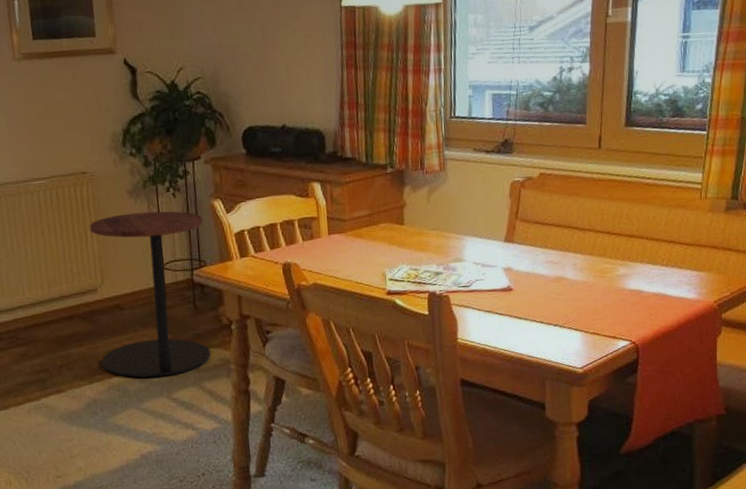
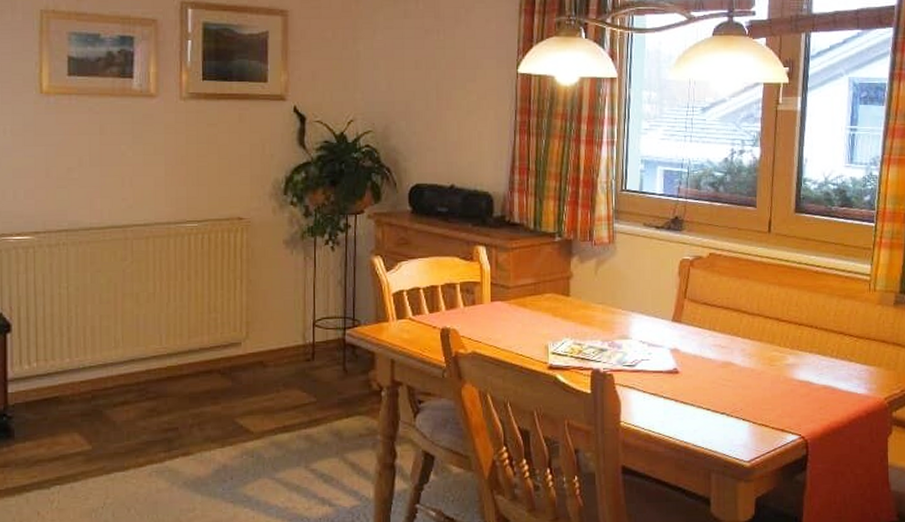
side table: present [89,211,212,378] -> none [237,264,360,445]

